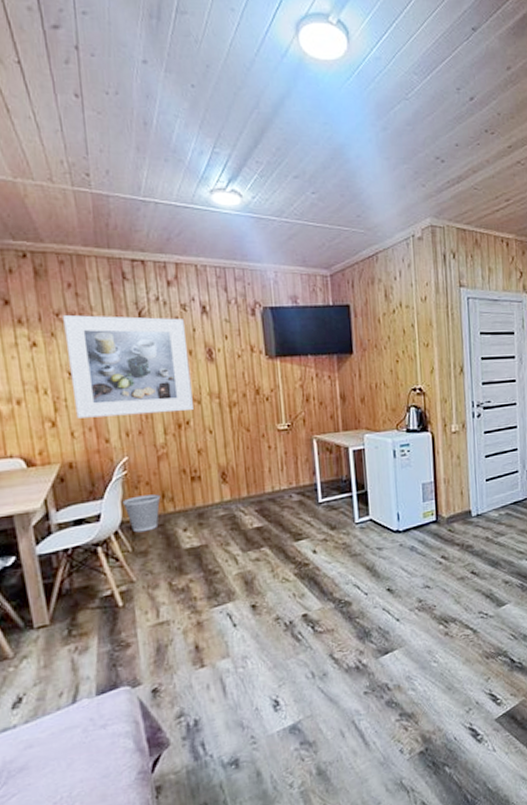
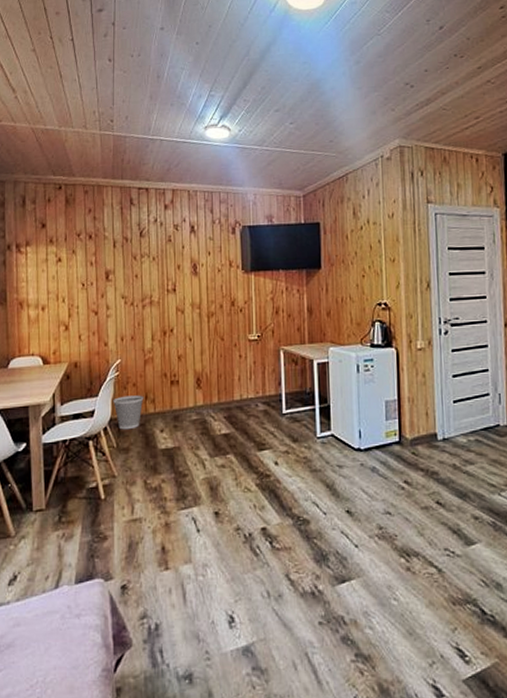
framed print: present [63,314,193,419] -> none [83,235,177,324]

